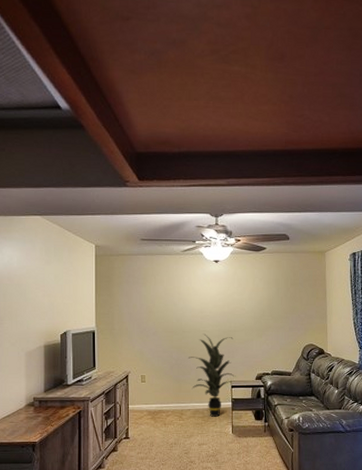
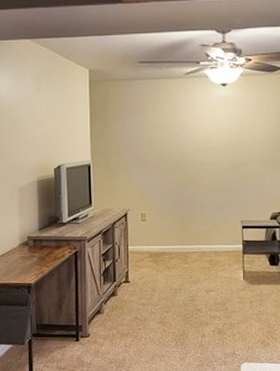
indoor plant: present [189,333,236,417] -> none [193,167,247,261]

